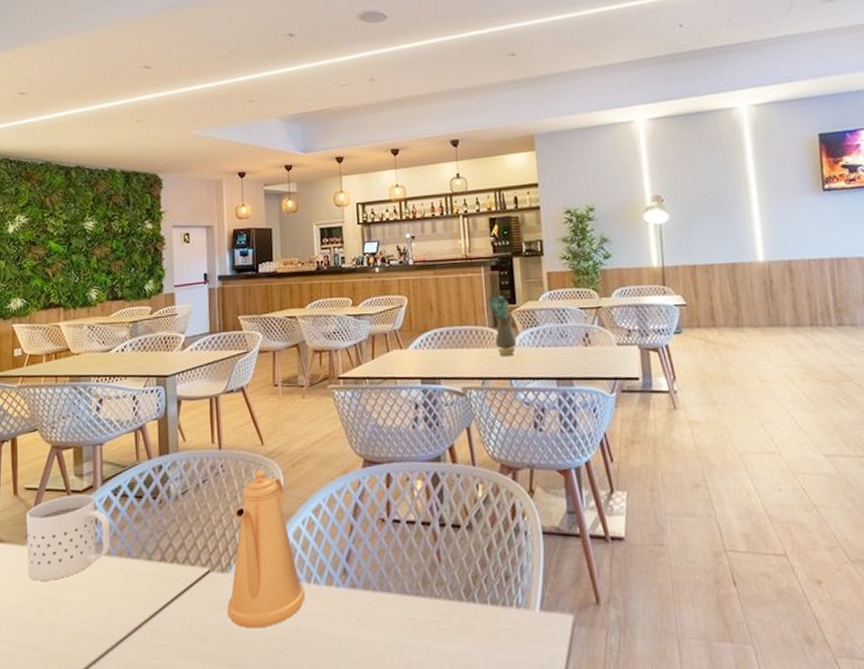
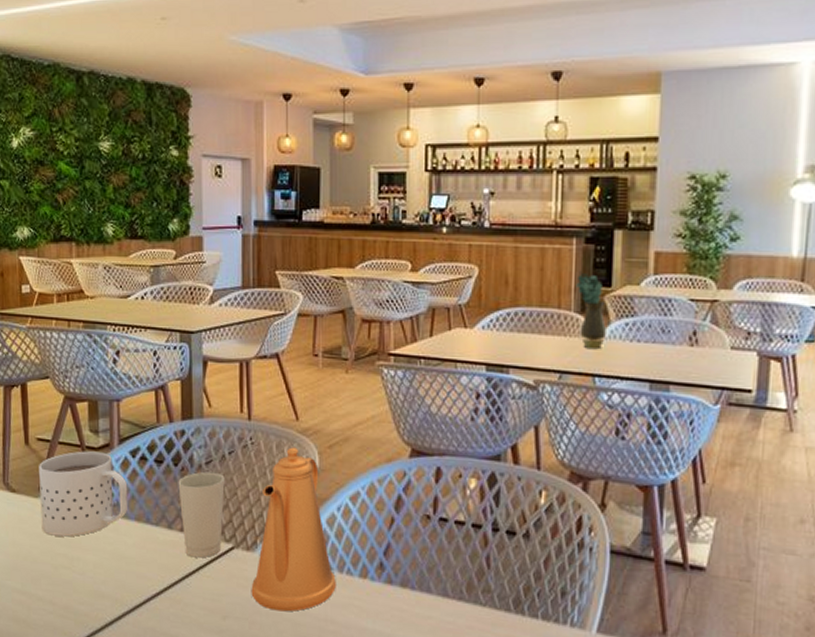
cup: none [156,501,200,586] -> present [178,472,225,558]

